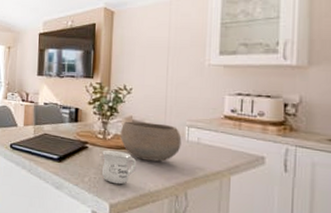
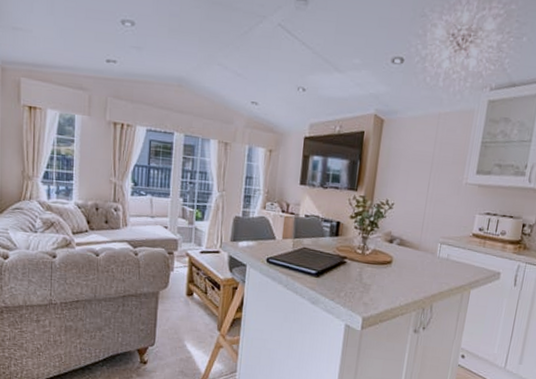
mug: present [101,149,137,185] -> none [357,265,391,299]
bowl: present [120,121,182,162] -> none [378,236,434,277]

